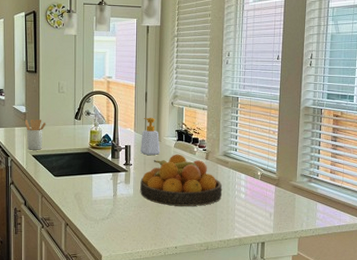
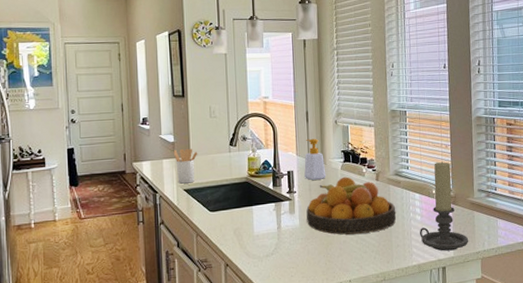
candle holder: none [243,146,288,228] -> present [420,161,469,251]

